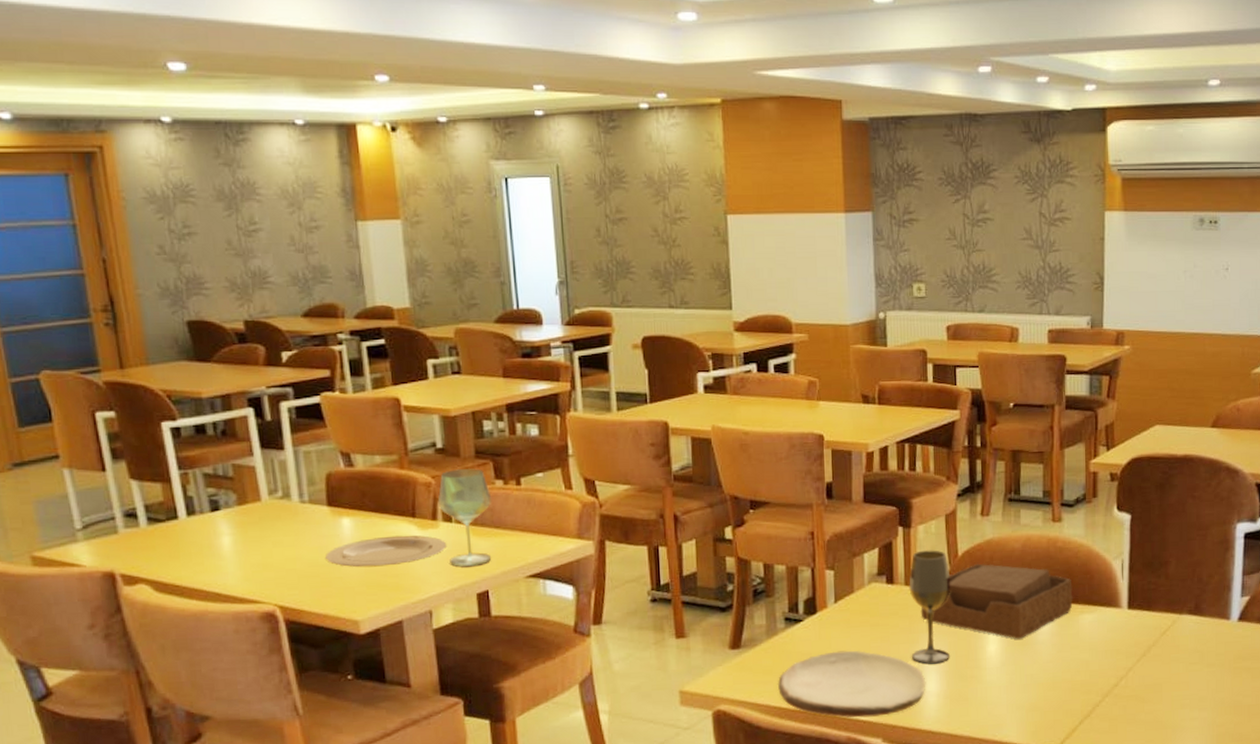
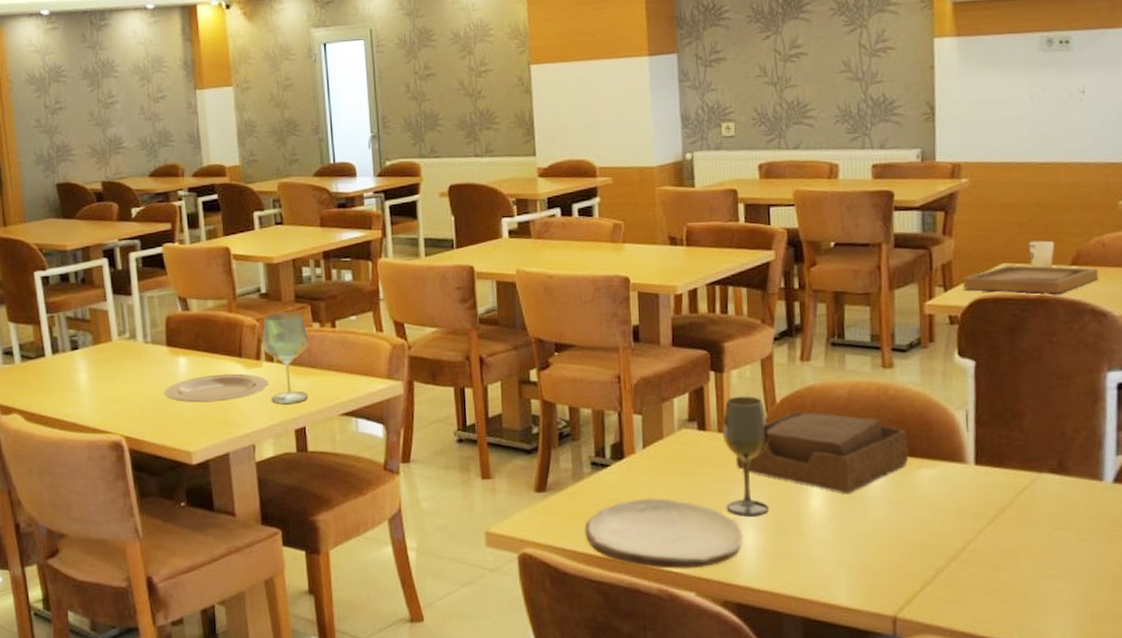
tray: none [1122,427,1234,455] -> present [962,265,1099,295]
cup: none [1178,404,1199,430] -> present [1028,240,1054,268]

